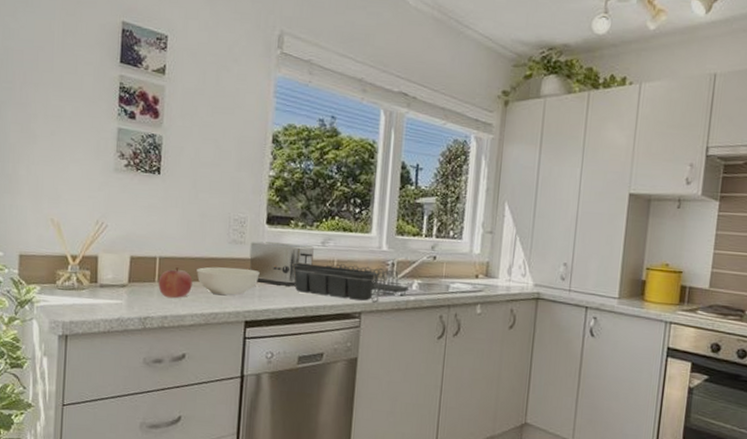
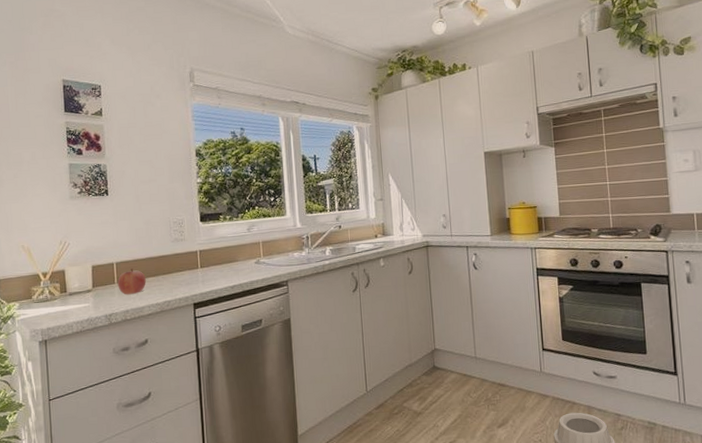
bowl: present [196,266,260,296] -> none [148,260,201,286]
toaster: present [249,241,314,288] -> none [189,233,243,271]
dish rack: present [291,262,410,303] -> none [225,242,324,273]

